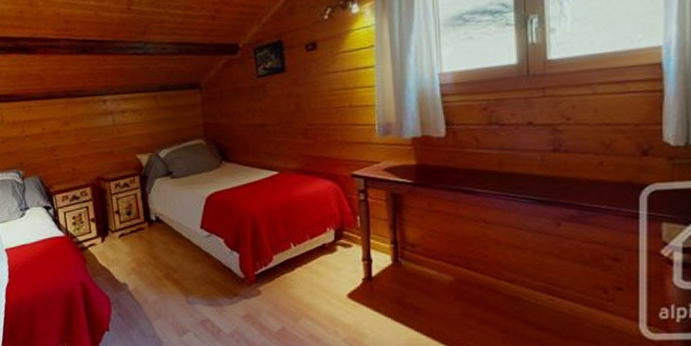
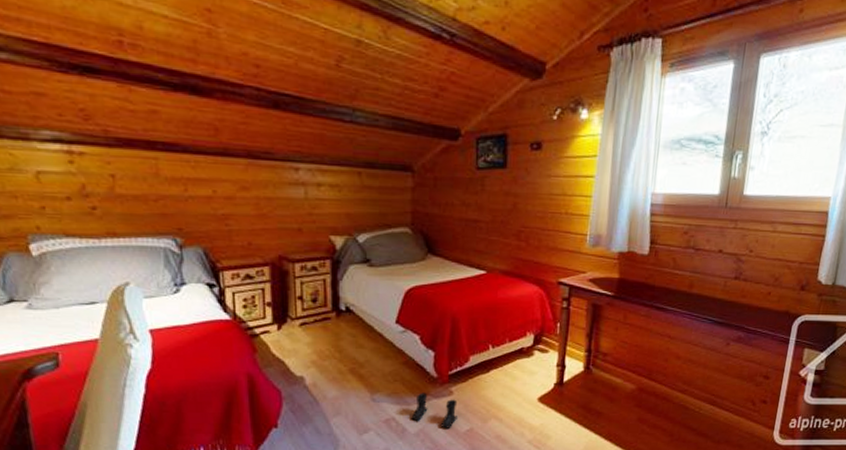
boots: none [224,293,268,328] -> present [411,392,458,428]

